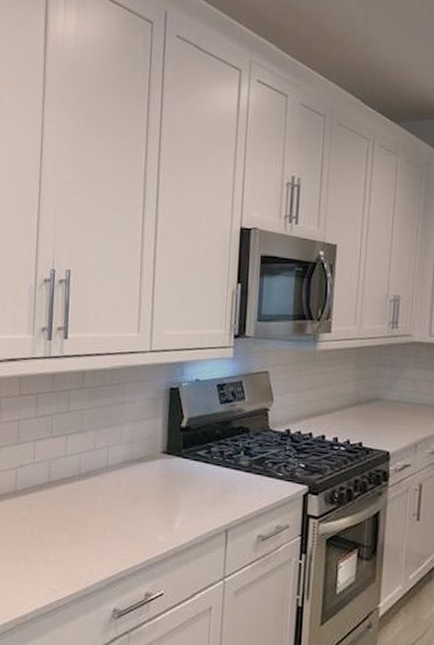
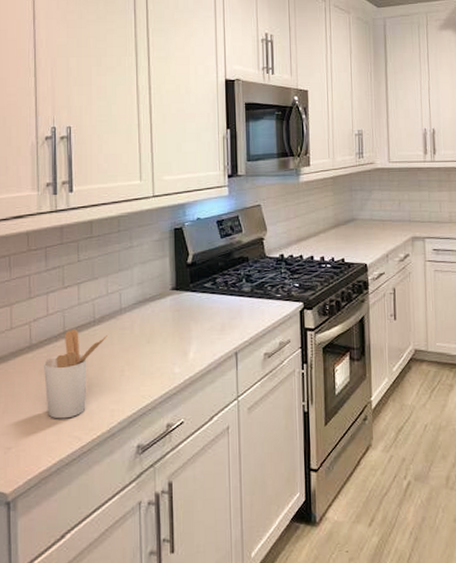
utensil holder: none [26,480,92,570] -> present [43,329,107,419]

